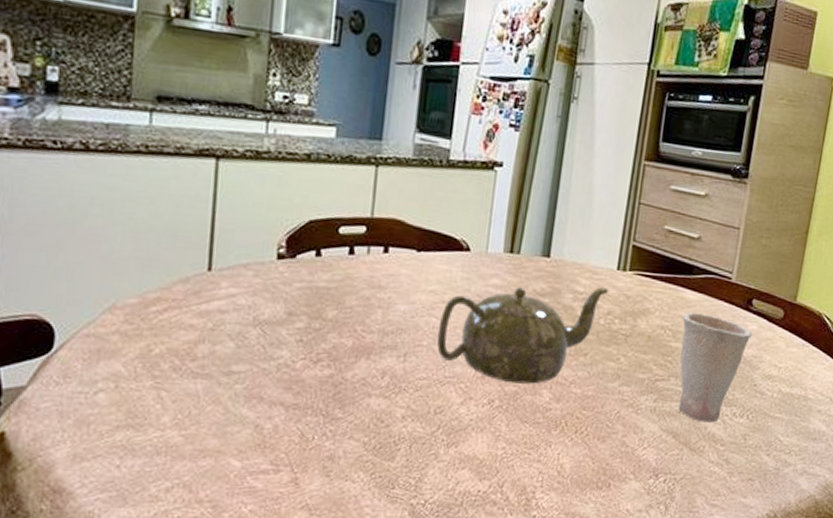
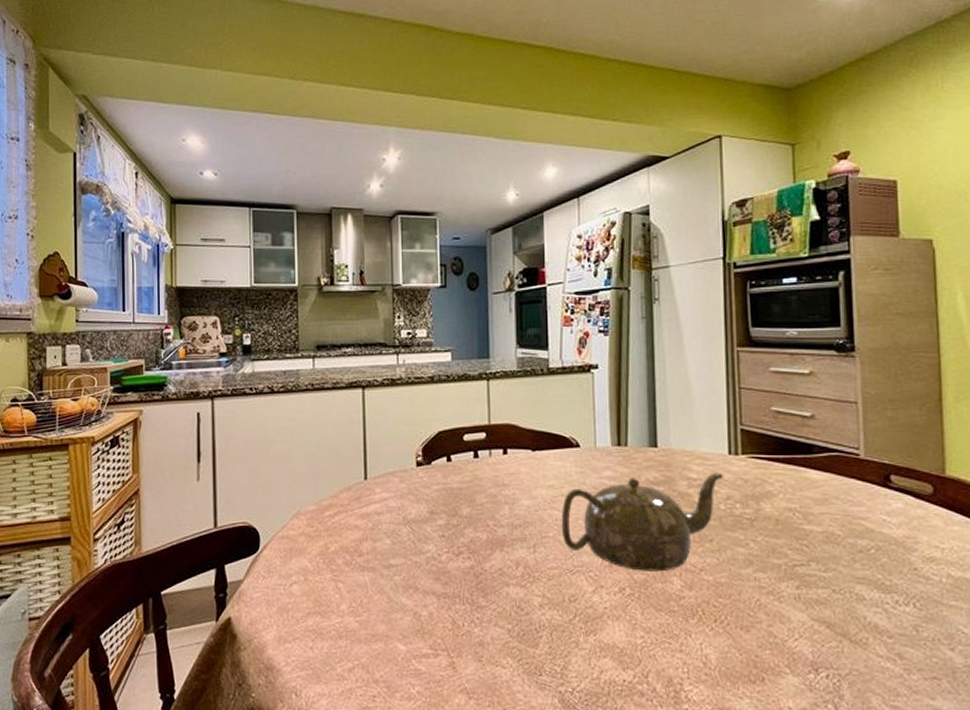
cup: present [678,312,752,423] -> none [811,493,898,612]

